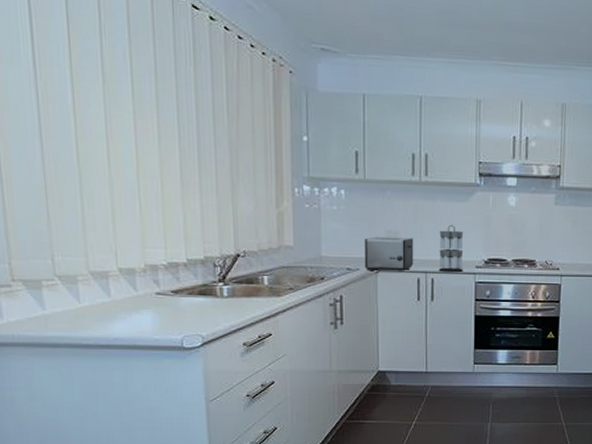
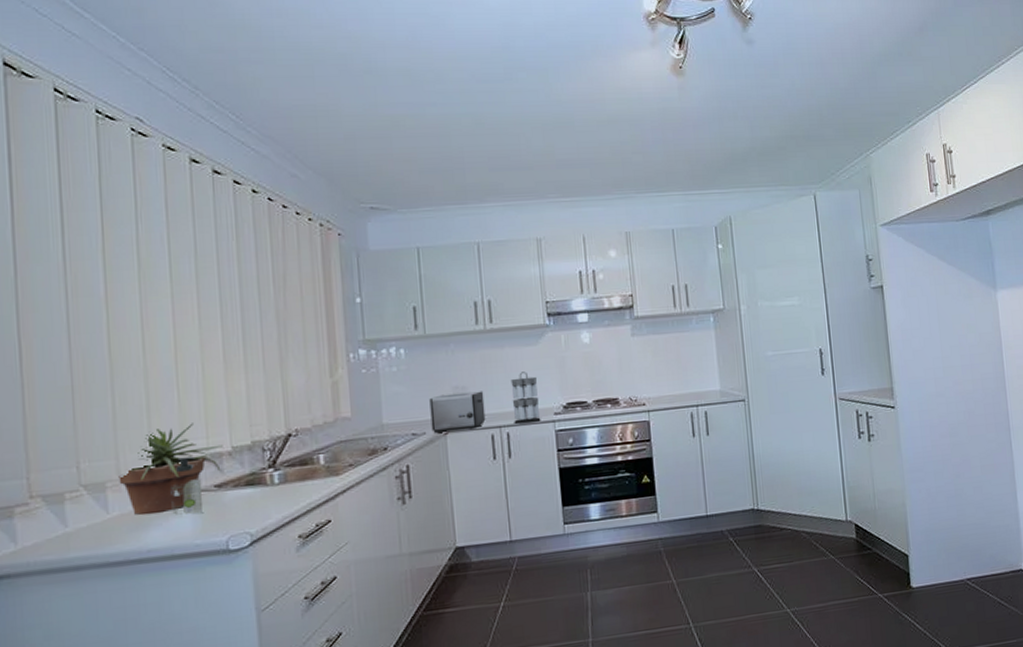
potted plant: none [88,233,179,309] -> present [118,423,223,515]
soap dispenser: none [133,263,162,314] -> present [170,456,203,515]

